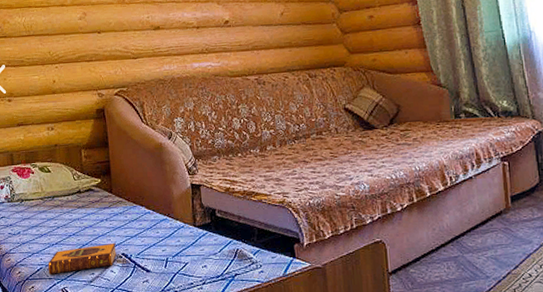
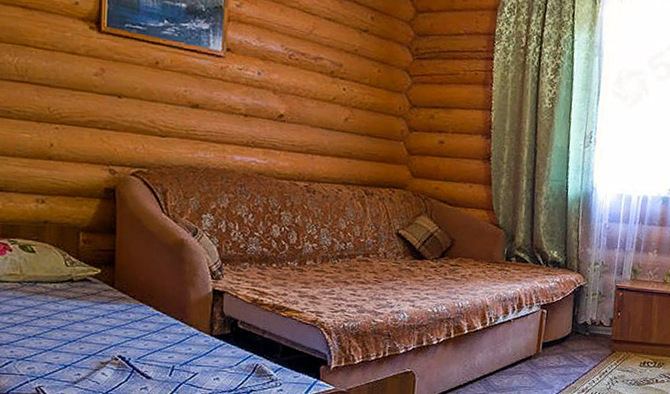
hardback book: present [48,242,117,274] -> none [20,342,112,370]

